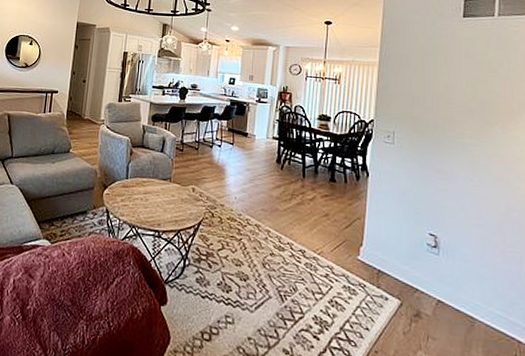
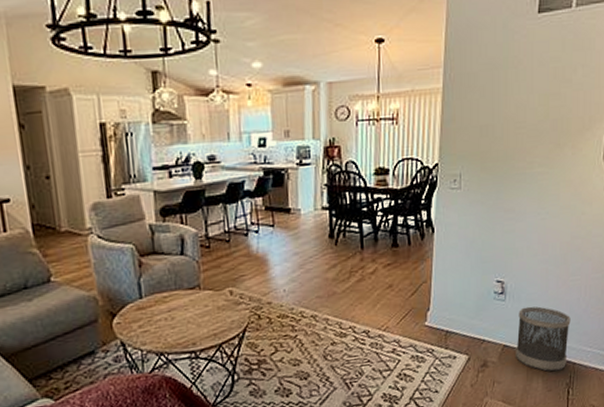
wastebasket: none [450,266,512,346] -> present [515,306,571,372]

